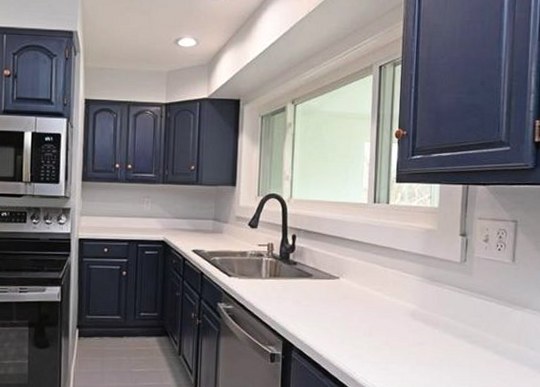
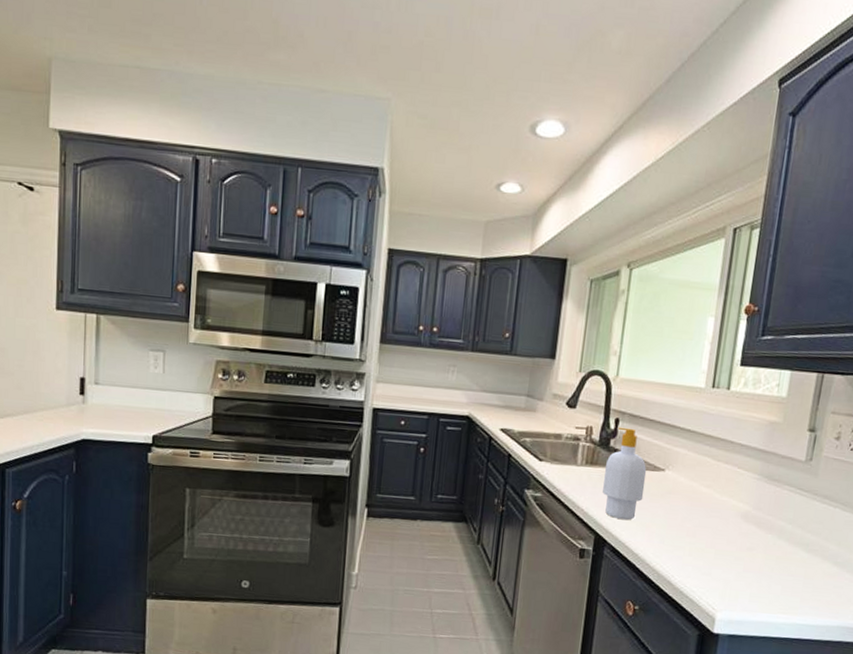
soap bottle: none [286,242,324,325] -> present [603,427,647,521]

